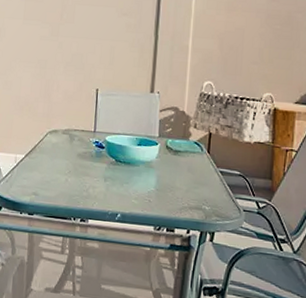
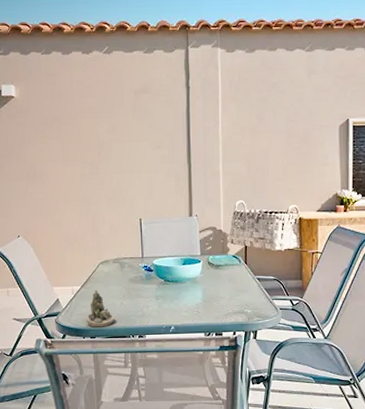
succulent planter: none [25,160,57,204] -> present [86,289,114,327]

